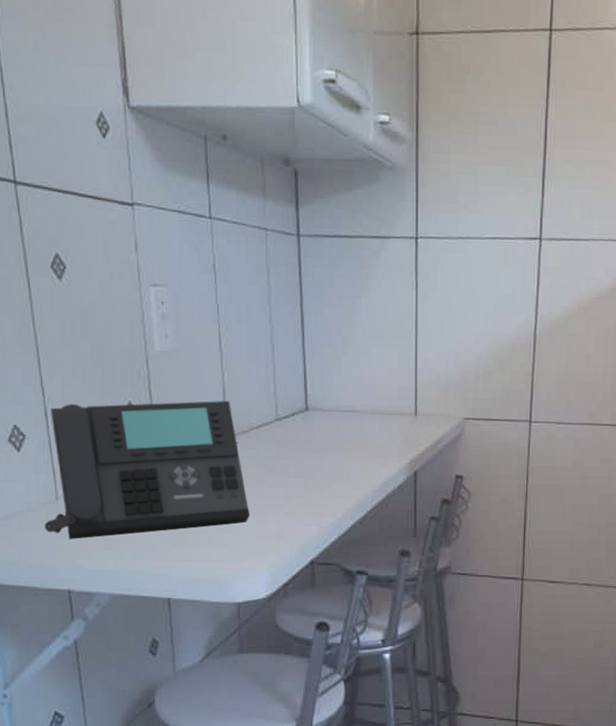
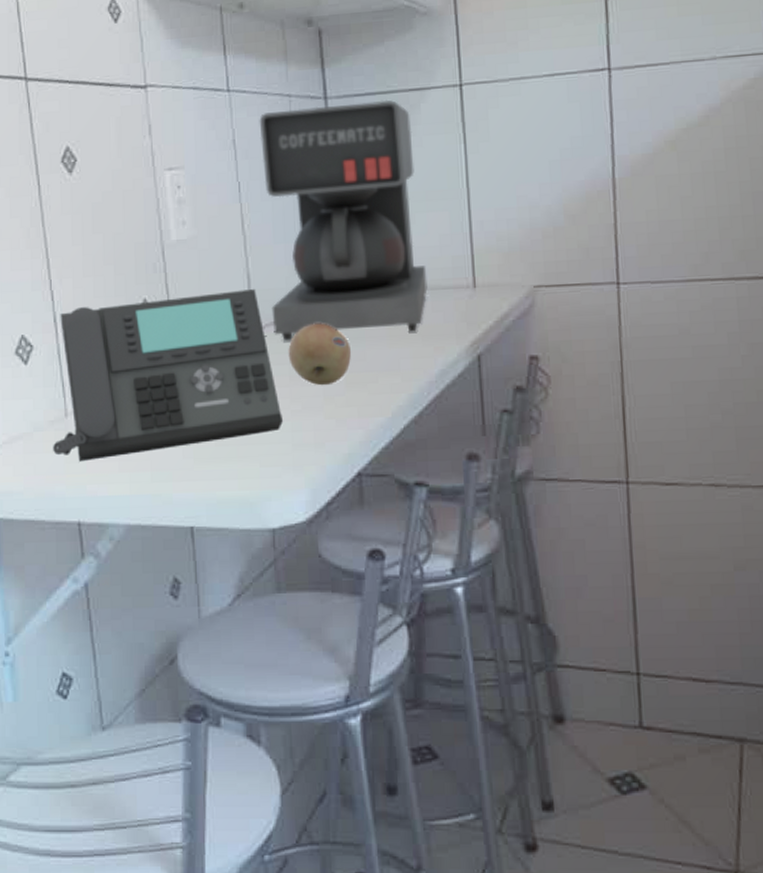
coffee maker: none [238,242,377,448] -> present [259,99,428,340]
fruit: none [256,435,310,488] -> present [288,323,351,386]

